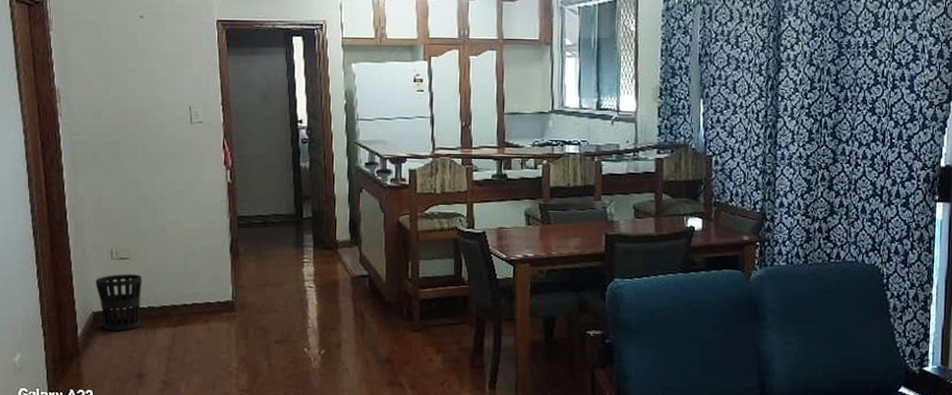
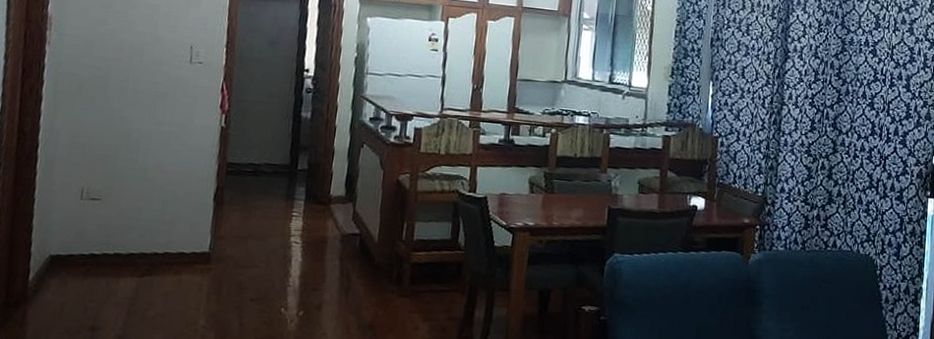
wastebasket: present [96,274,142,332] -> none [58,215,112,278]

